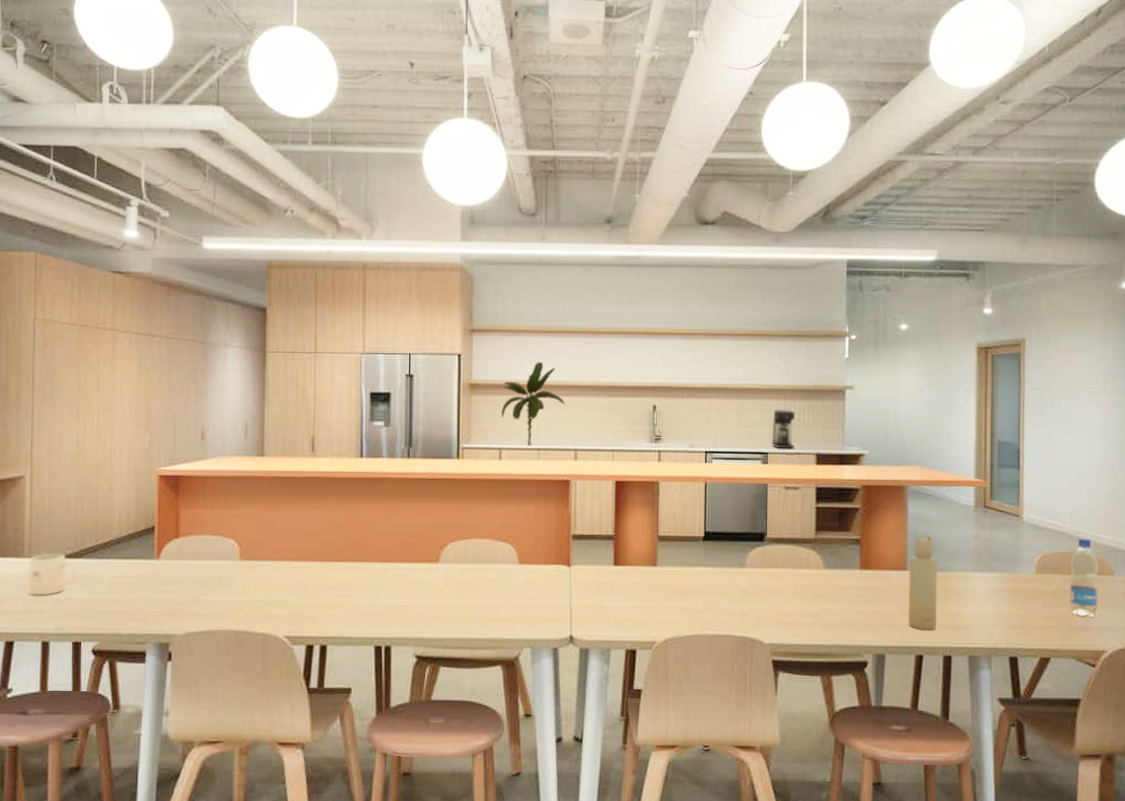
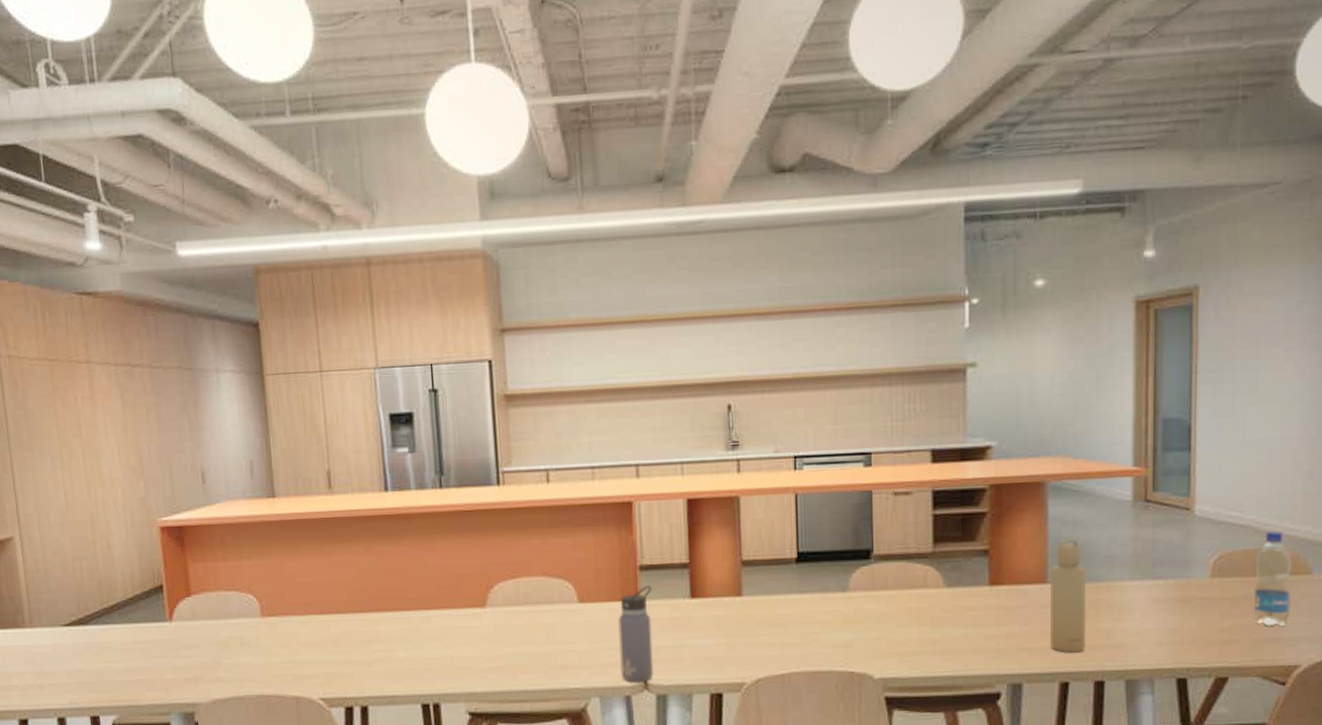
mug: present [27,553,77,596] -> none [31,620,85,669]
plant: present [501,361,565,446] -> none [545,361,621,465]
water bottle: none [551,552,582,637] -> present [618,585,654,683]
coffee maker: present [772,410,795,449] -> none [875,398,905,446]

